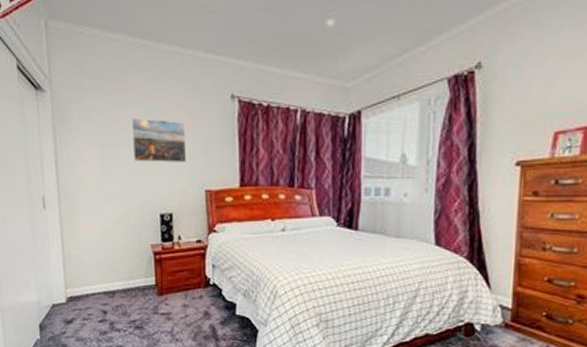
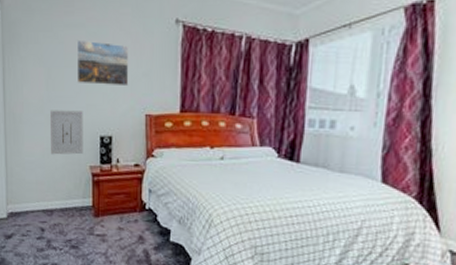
wall art: none [107,189,144,235] -> present [50,110,84,155]

